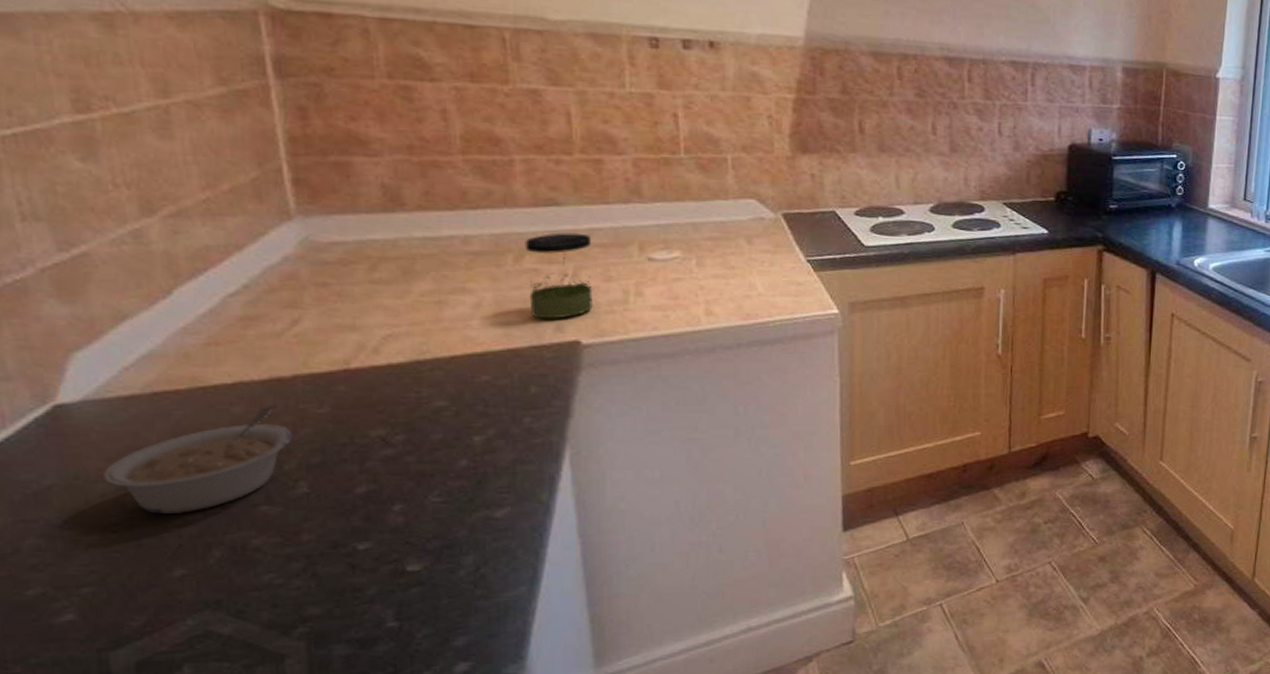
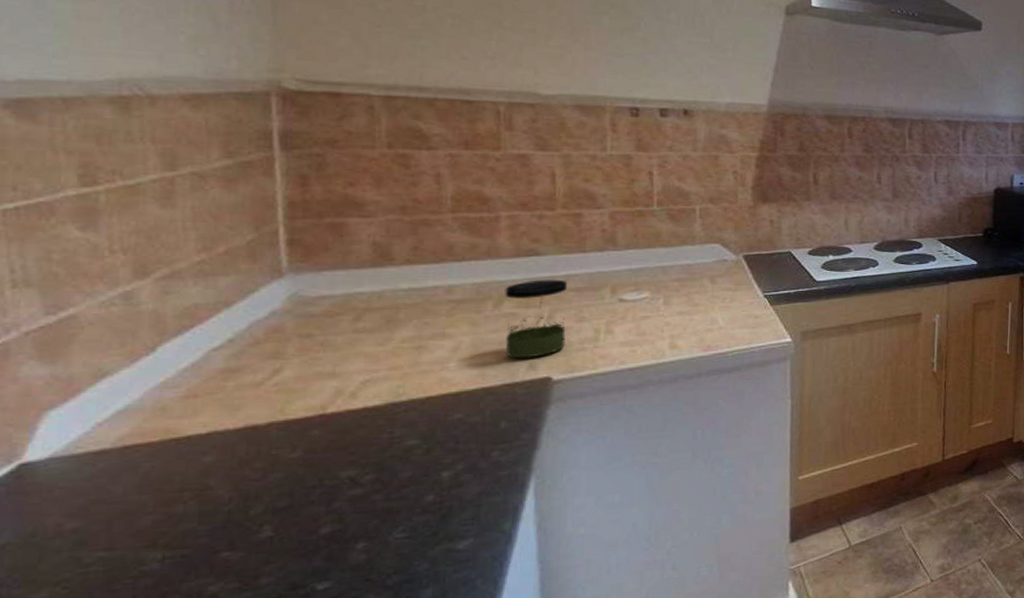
legume: present [102,405,293,514] -> none [60,452,263,567]

